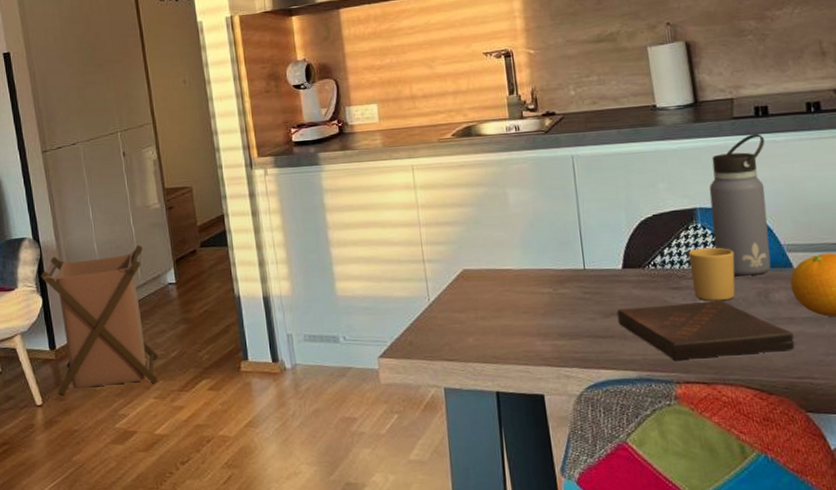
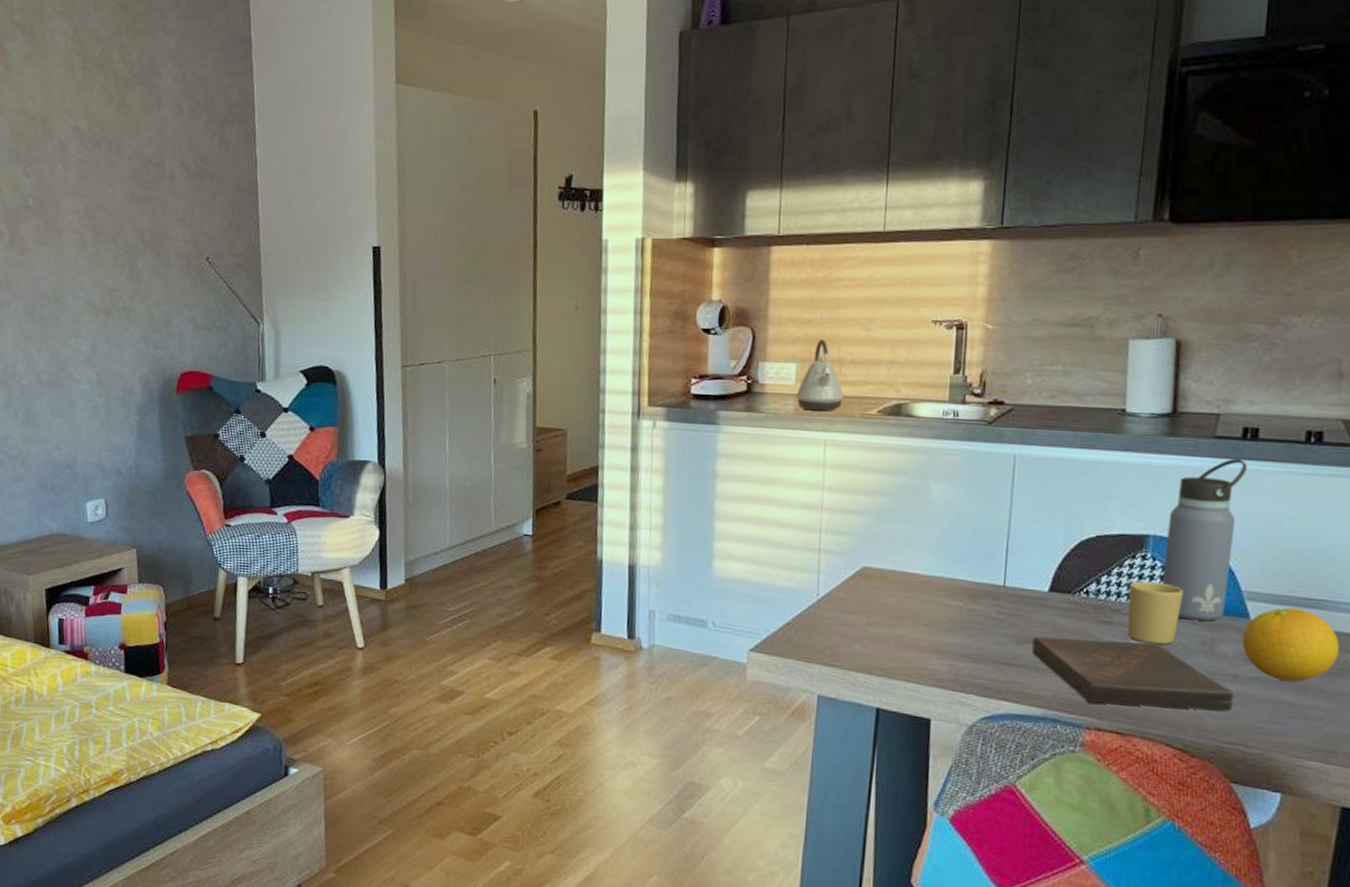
laundry basket: present [40,244,159,395] -> none [381,486,501,644]
kettle: none [381,80,422,143] -> present [795,338,844,412]

